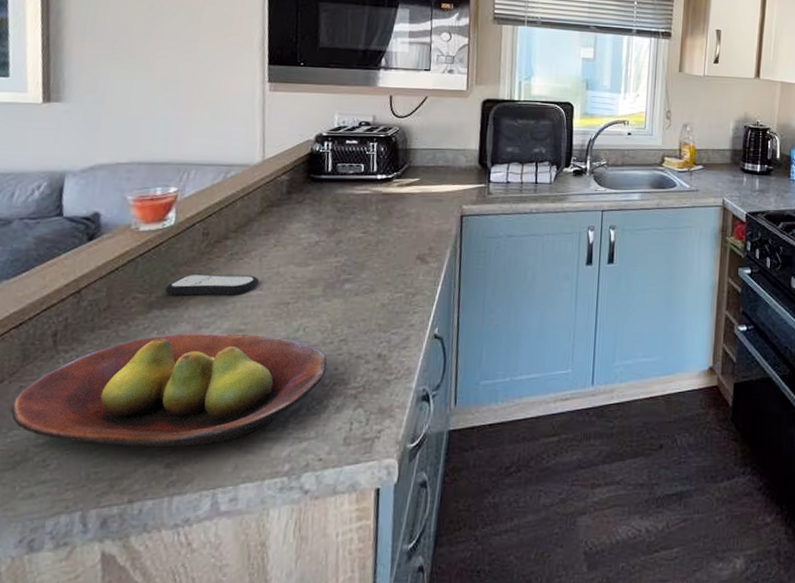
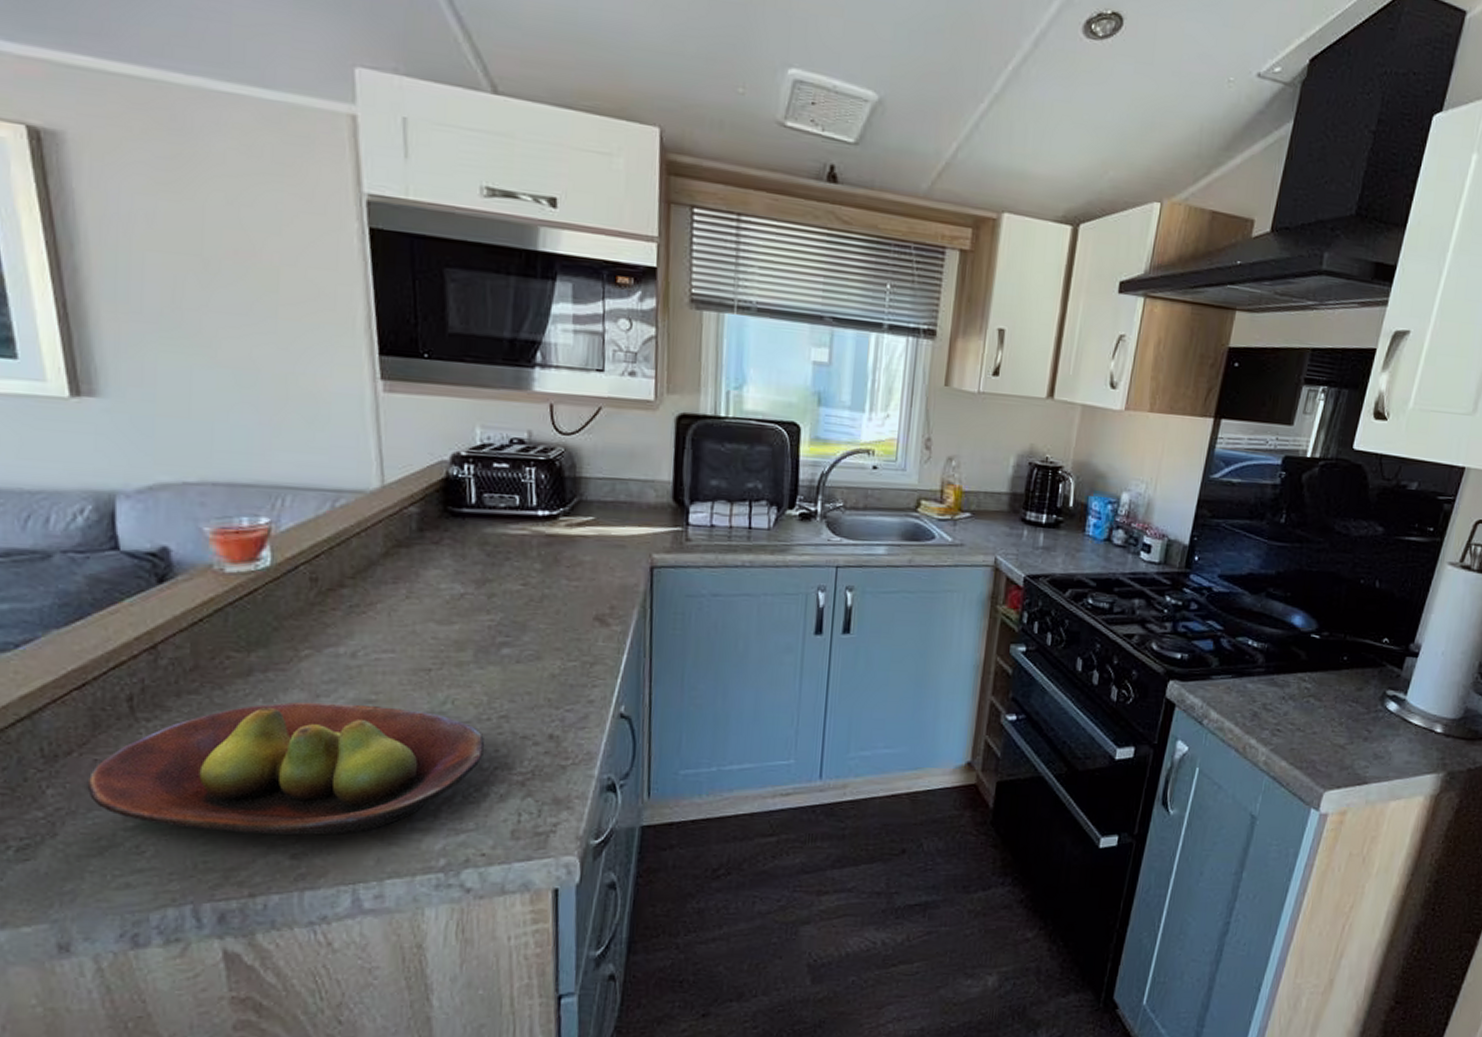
remote control: present [165,273,259,296] -> none [267,629,389,658]

